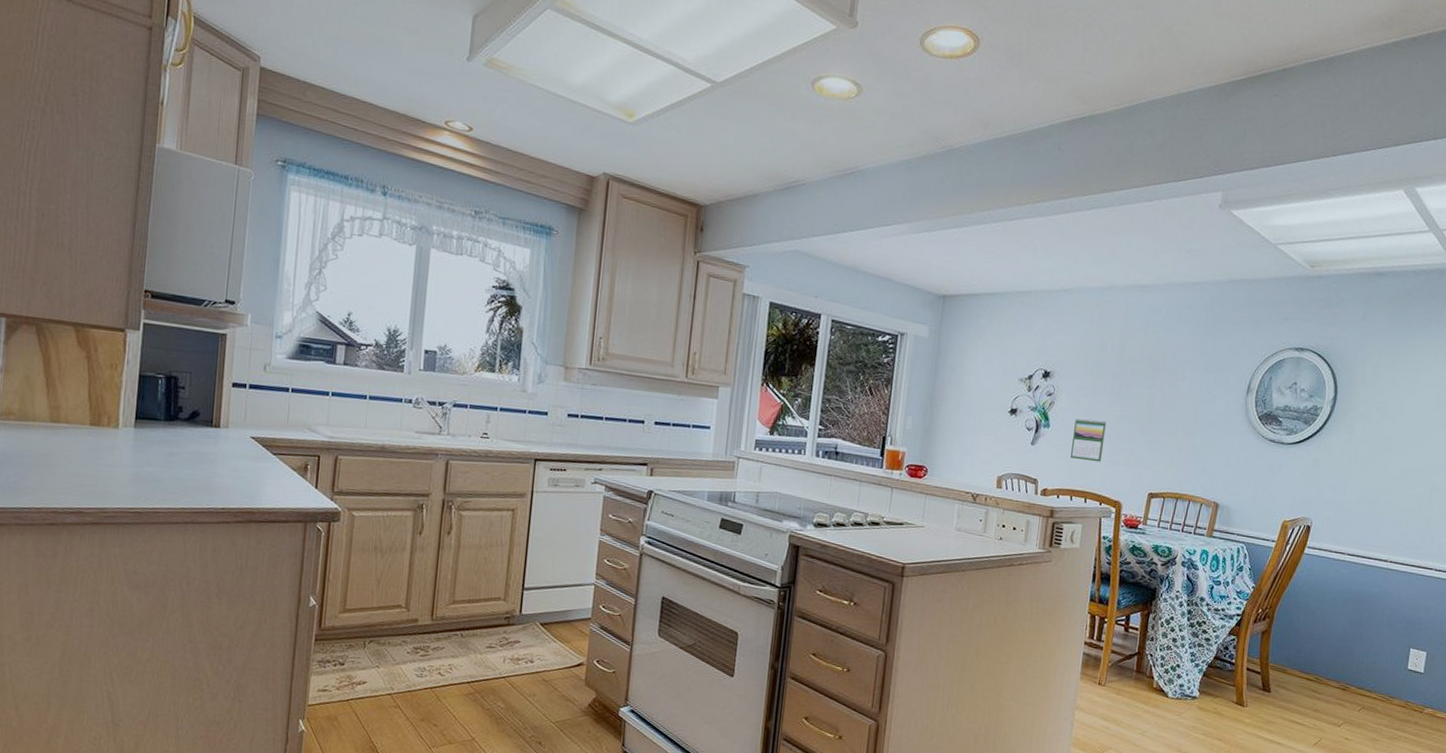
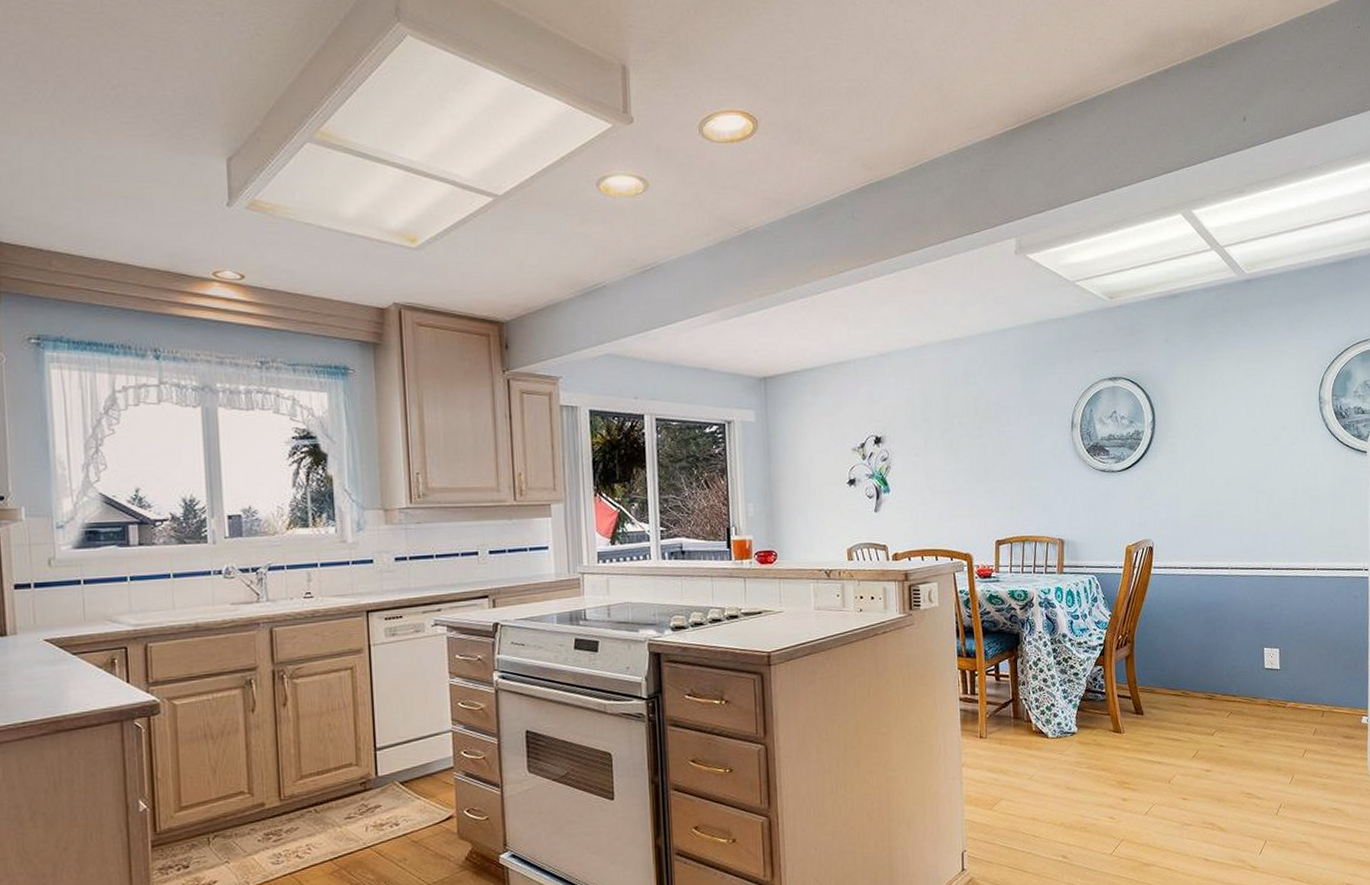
calendar: present [1069,418,1107,462] -> none [913,477,946,519]

